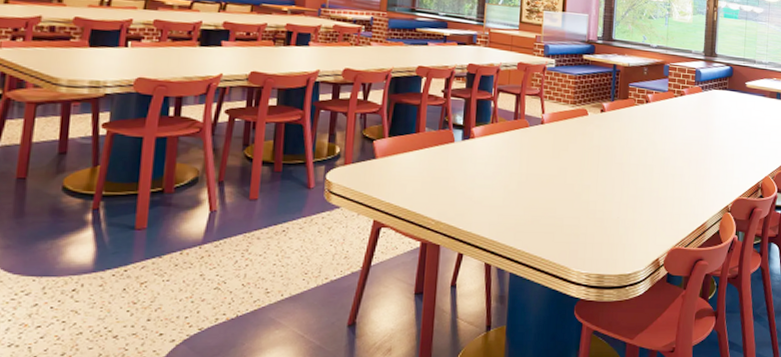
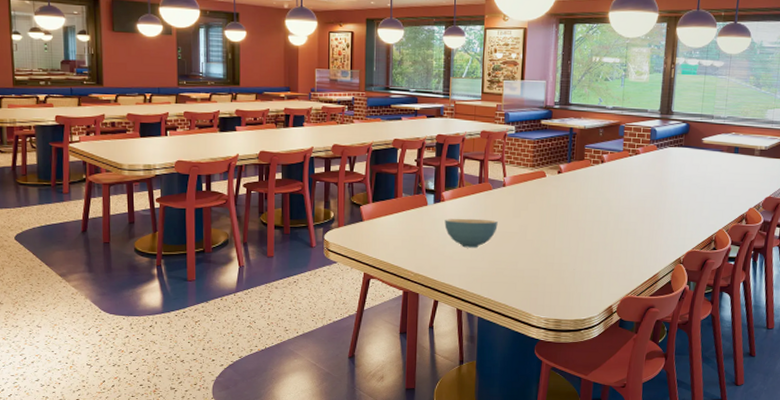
cereal bowl: none [473,158,535,193] -> present [444,218,498,248]

